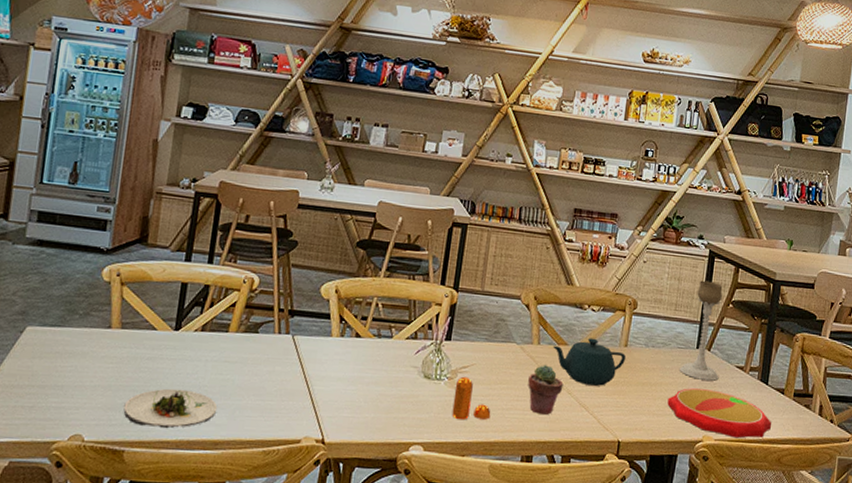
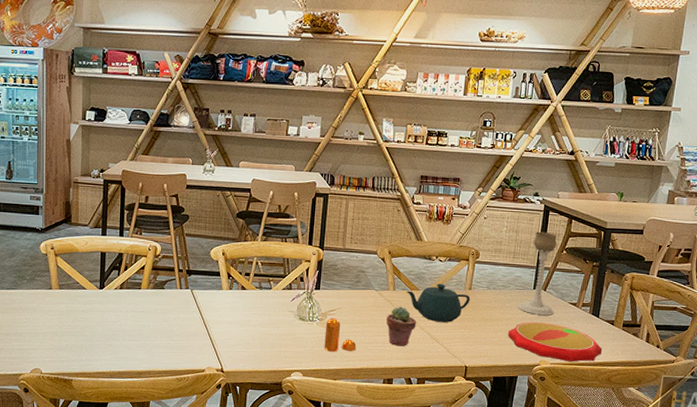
salad plate: present [123,388,218,429] -> none [68,333,139,363]

